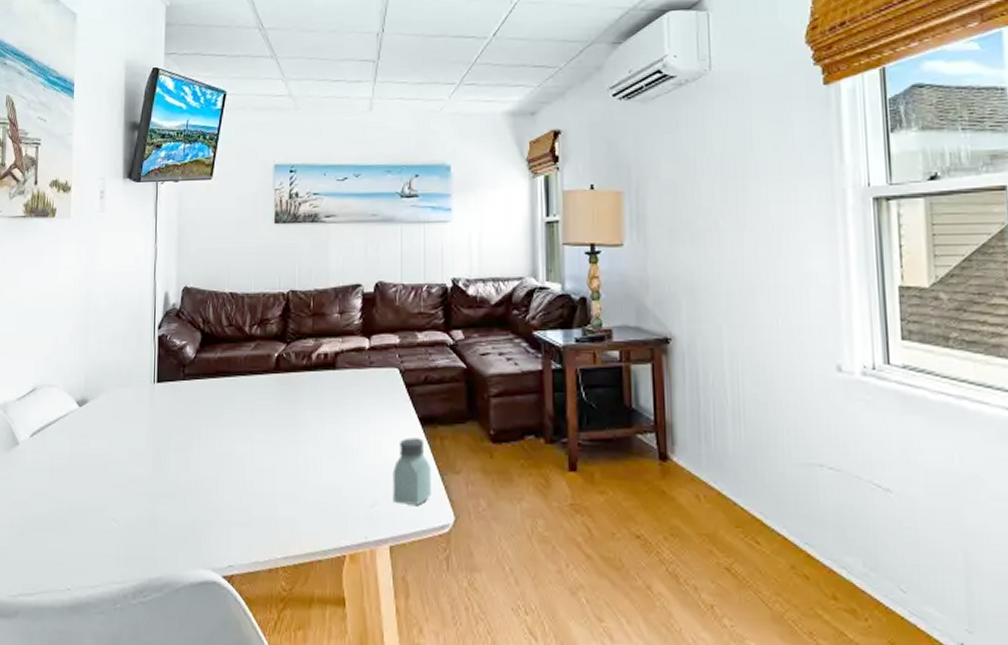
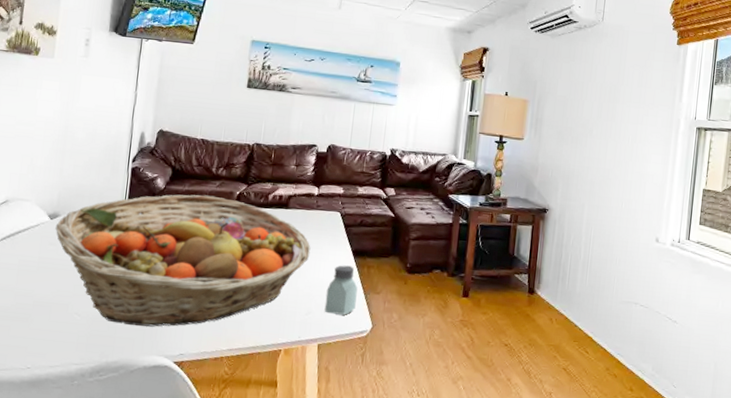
fruit basket: none [84,361,368,532] -> present [55,194,311,327]

